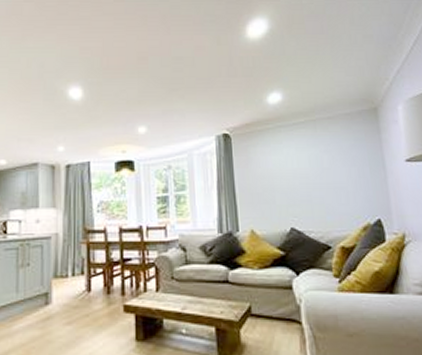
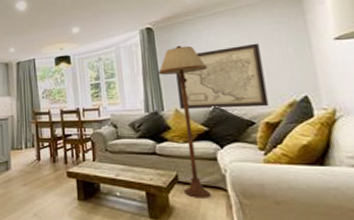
floor lamp: none [235,156,286,333] -> present [159,45,212,198]
wall art: none [253,160,345,231] -> present [176,43,269,109]

